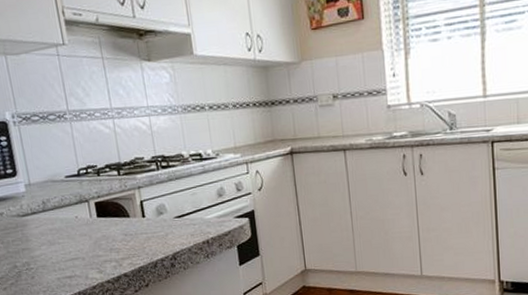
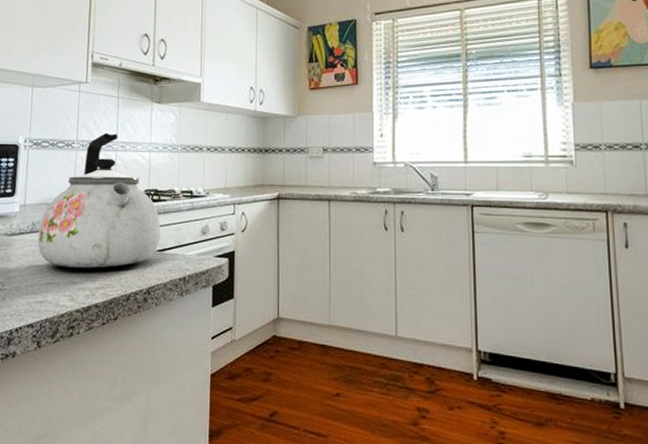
kettle: none [50,99,177,242] -> present [38,132,161,269]

